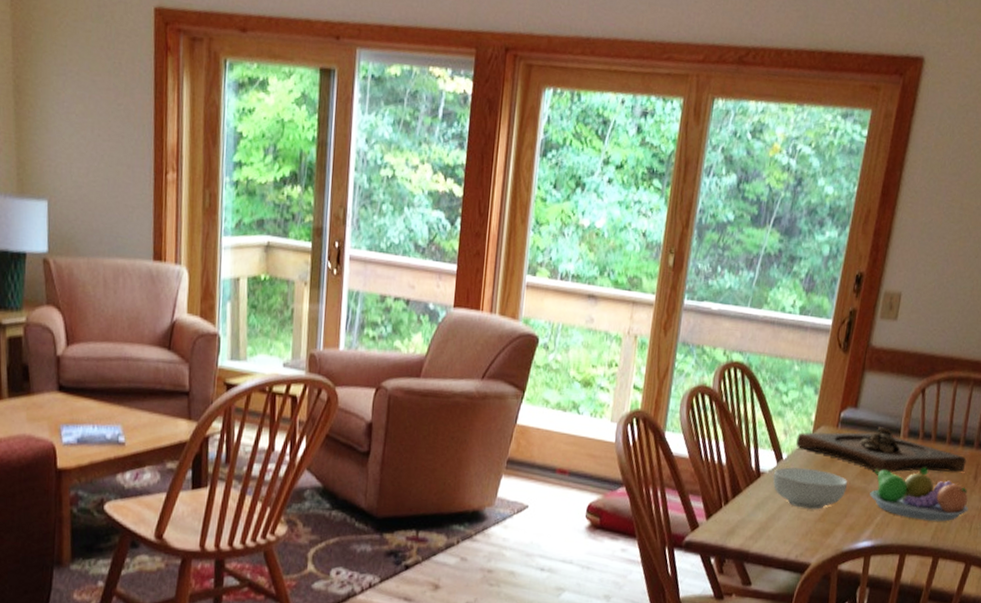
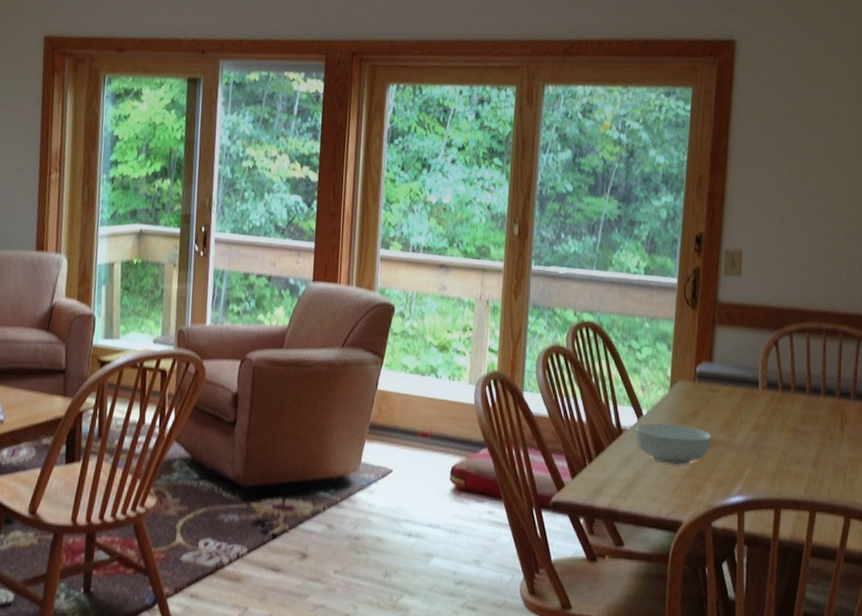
wooden tray: present [796,427,967,473] -> none [655,380,830,425]
fruit bowl: present [869,467,968,522] -> none [735,418,839,474]

